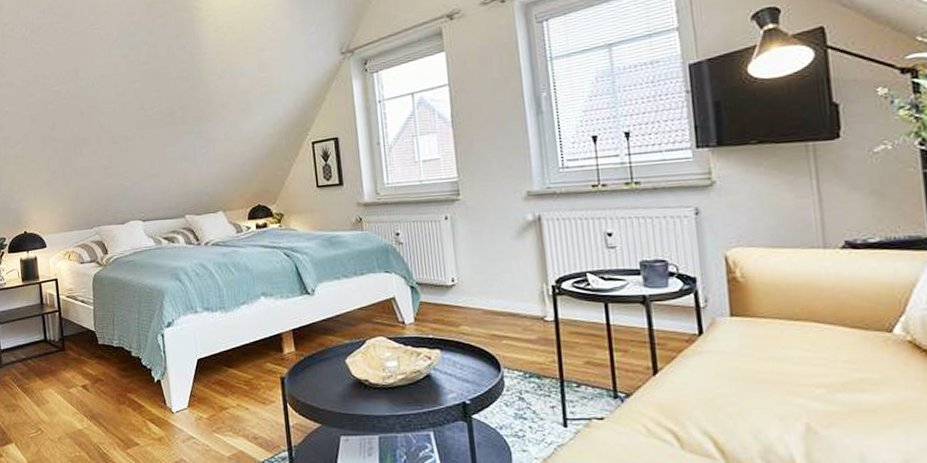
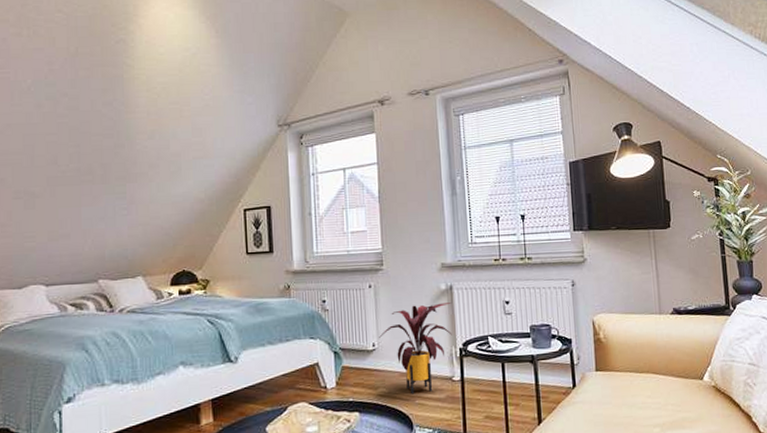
house plant: none [458,235,542,334] -> present [379,302,452,395]

